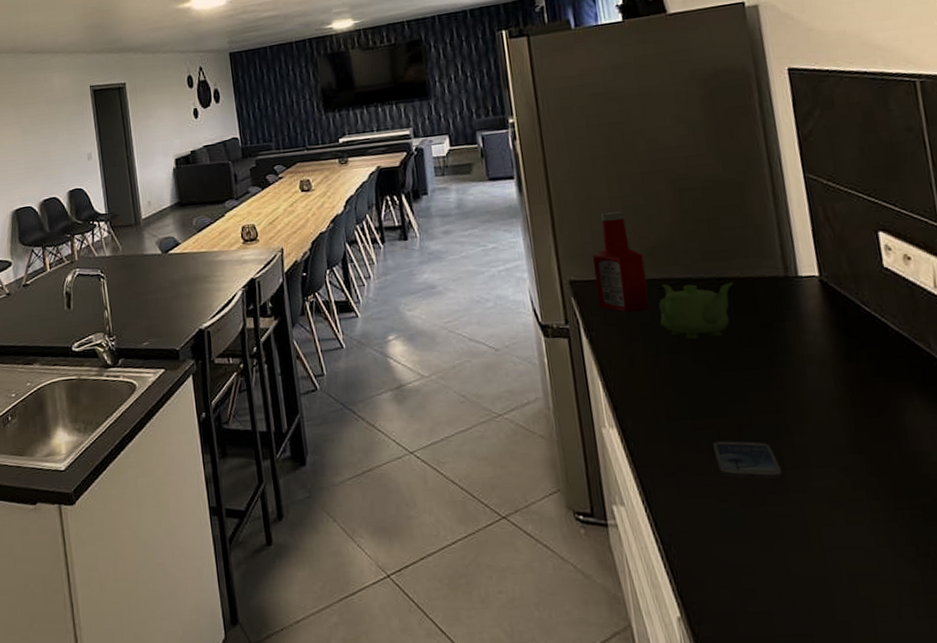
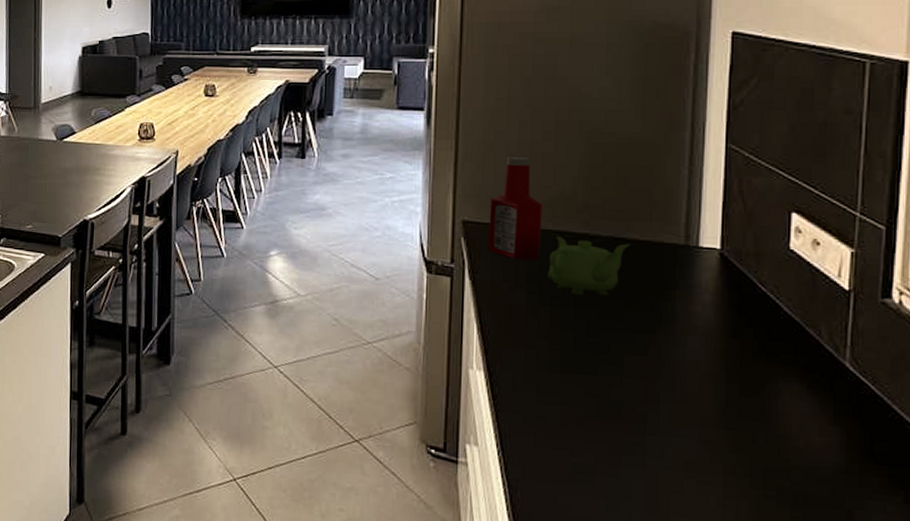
smartphone: present [712,441,783,479] -> none [577,398,643,441]

